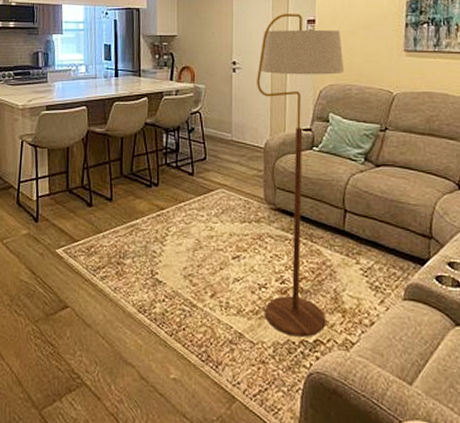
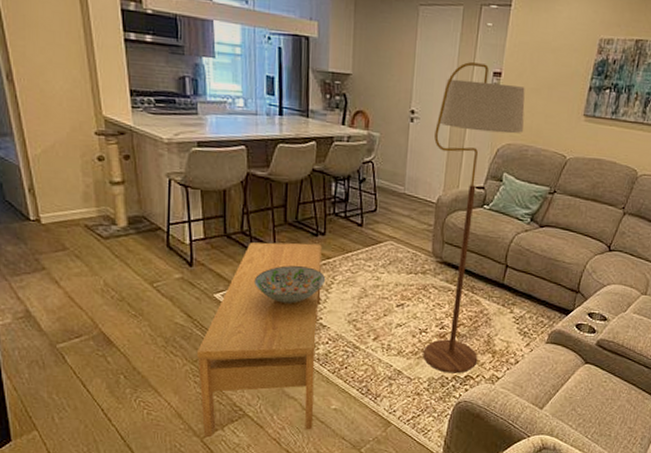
coffee table: none [39,194,156,410] -> present [197,242,322,438]
decorative bowl: none [92,218,160,258] -> present [253,265,326,303]

